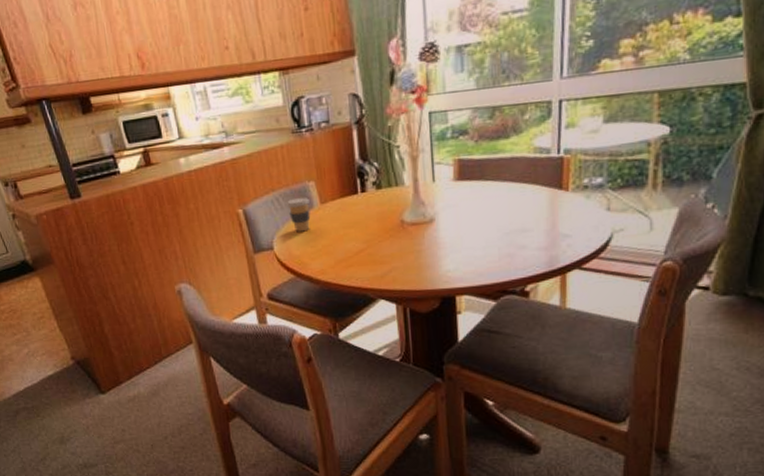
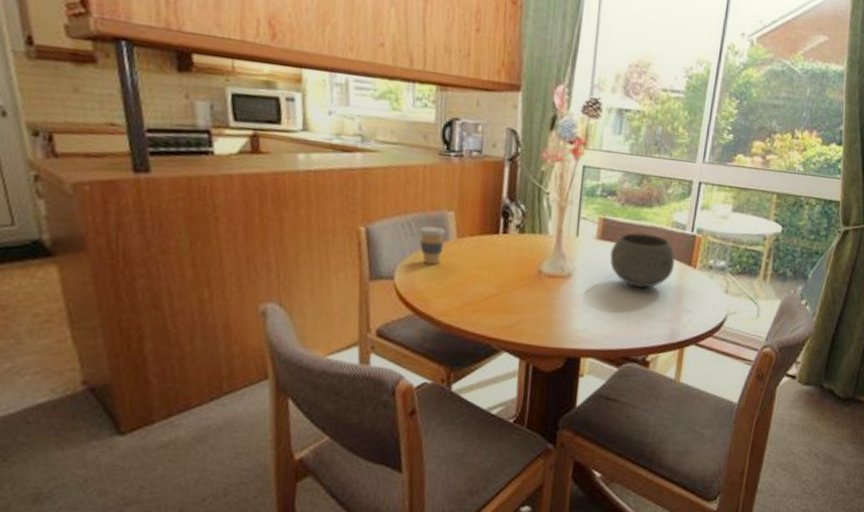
bowl: none [470,165,543,221] -> present [610,232,675,288]

